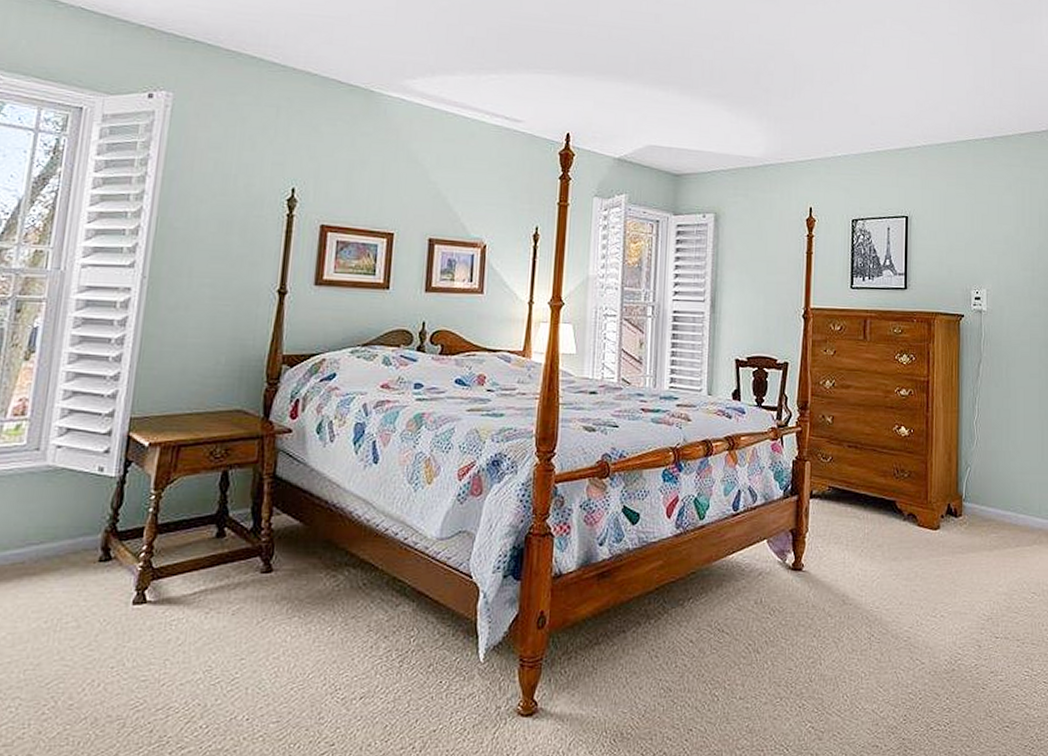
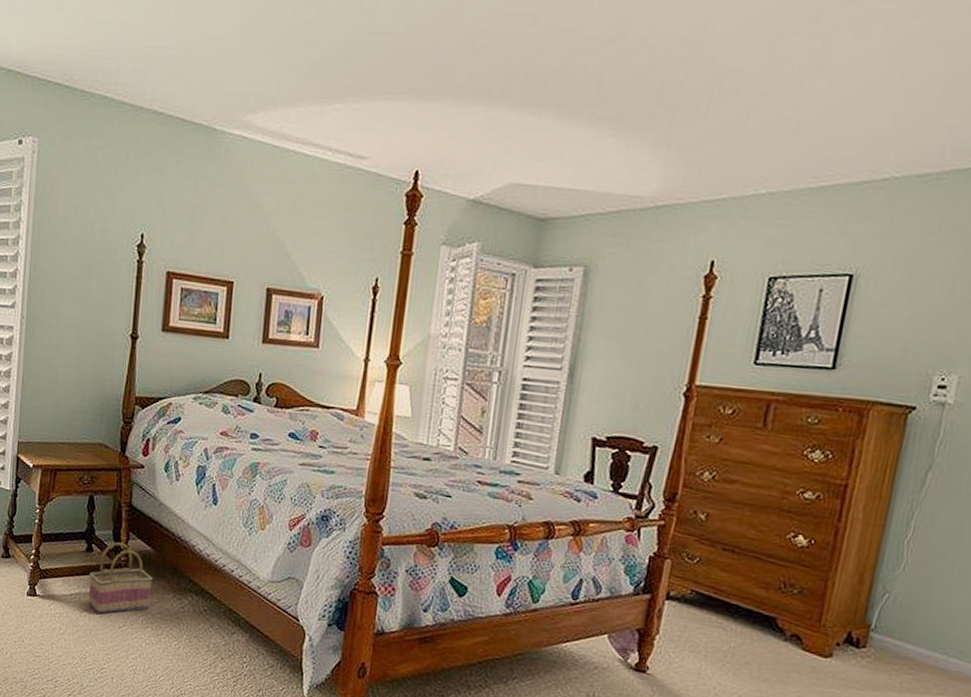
basket: none [217,520,301,611] -> present [88,542,153,614]

